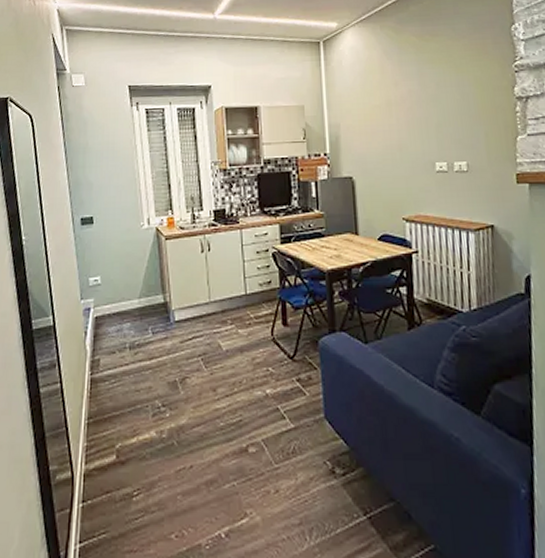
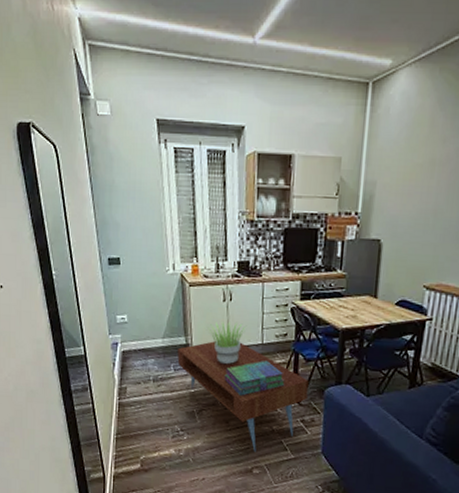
coffee table: none [156,295,301,425] -> present [177,341,309,452]
potted plant: none [186,273,228,322] -> present [207,321,247,365]
stack of books: none [207,313,275,356] -> present [224,361,285,396]

